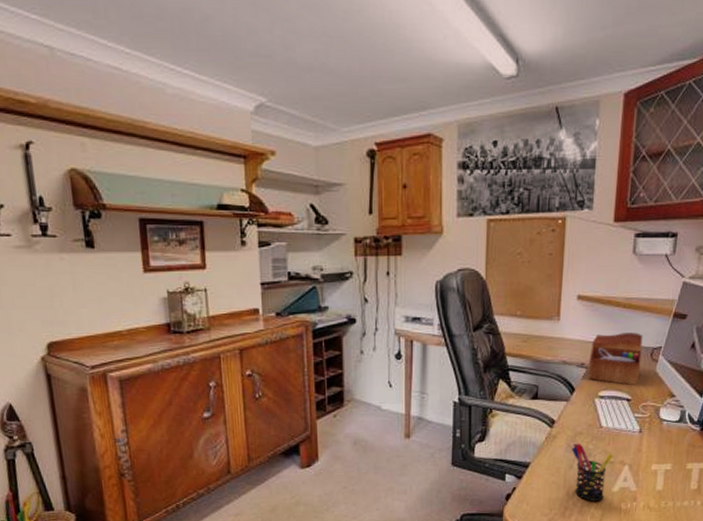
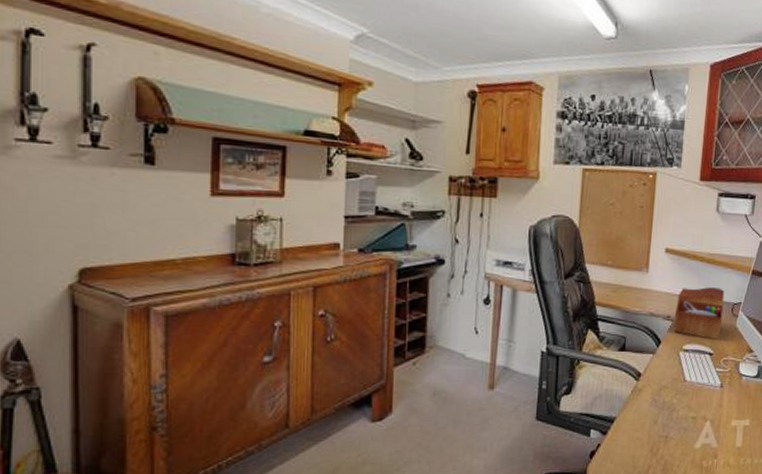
pen holder: present [571,443,613,502] -> none [656,397,696,459]

